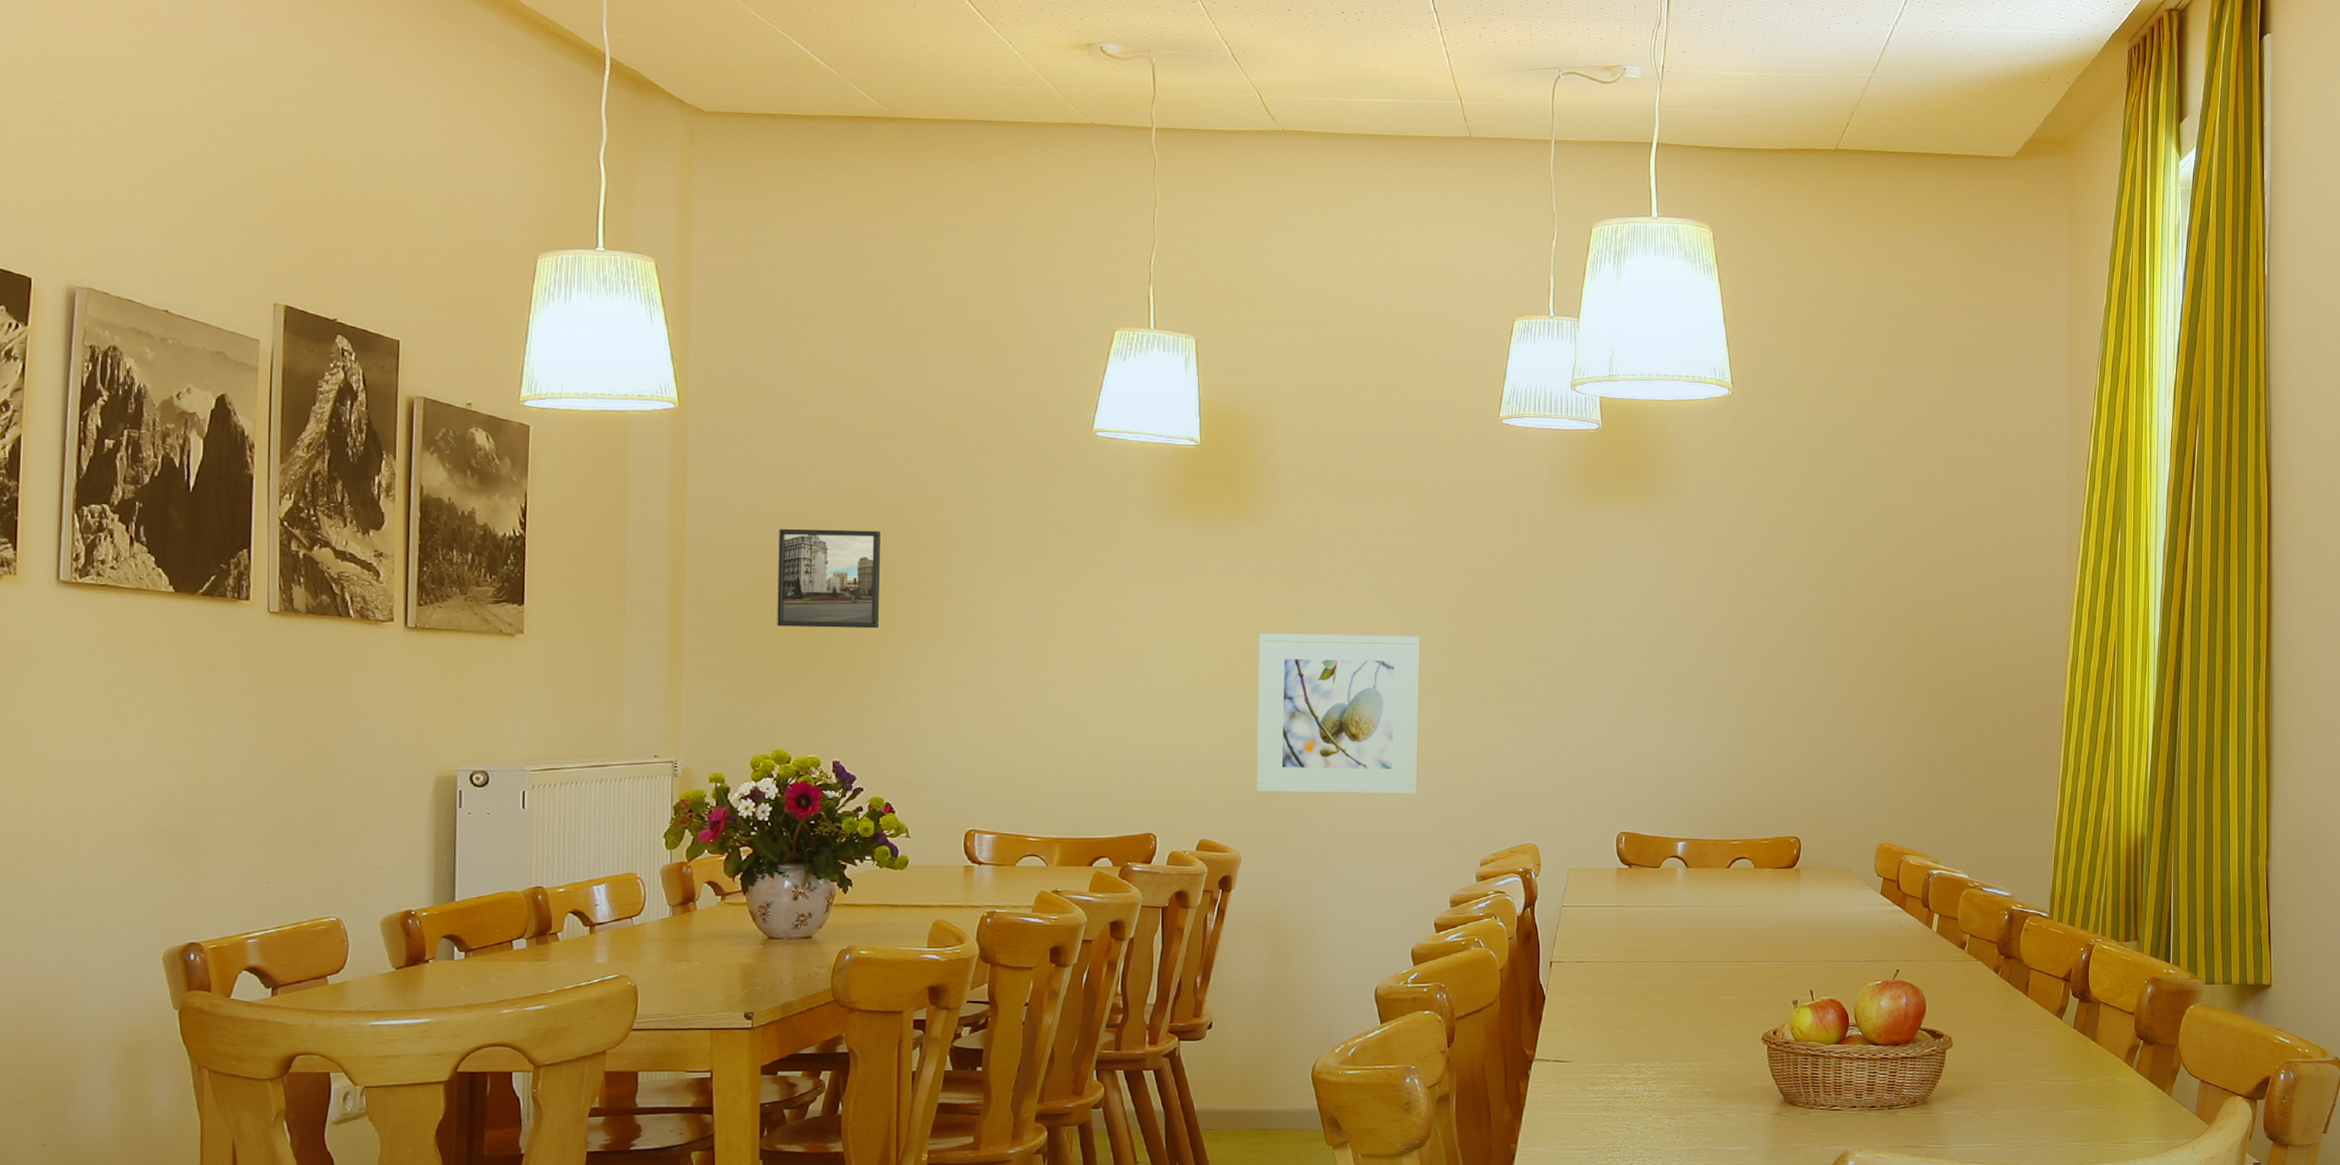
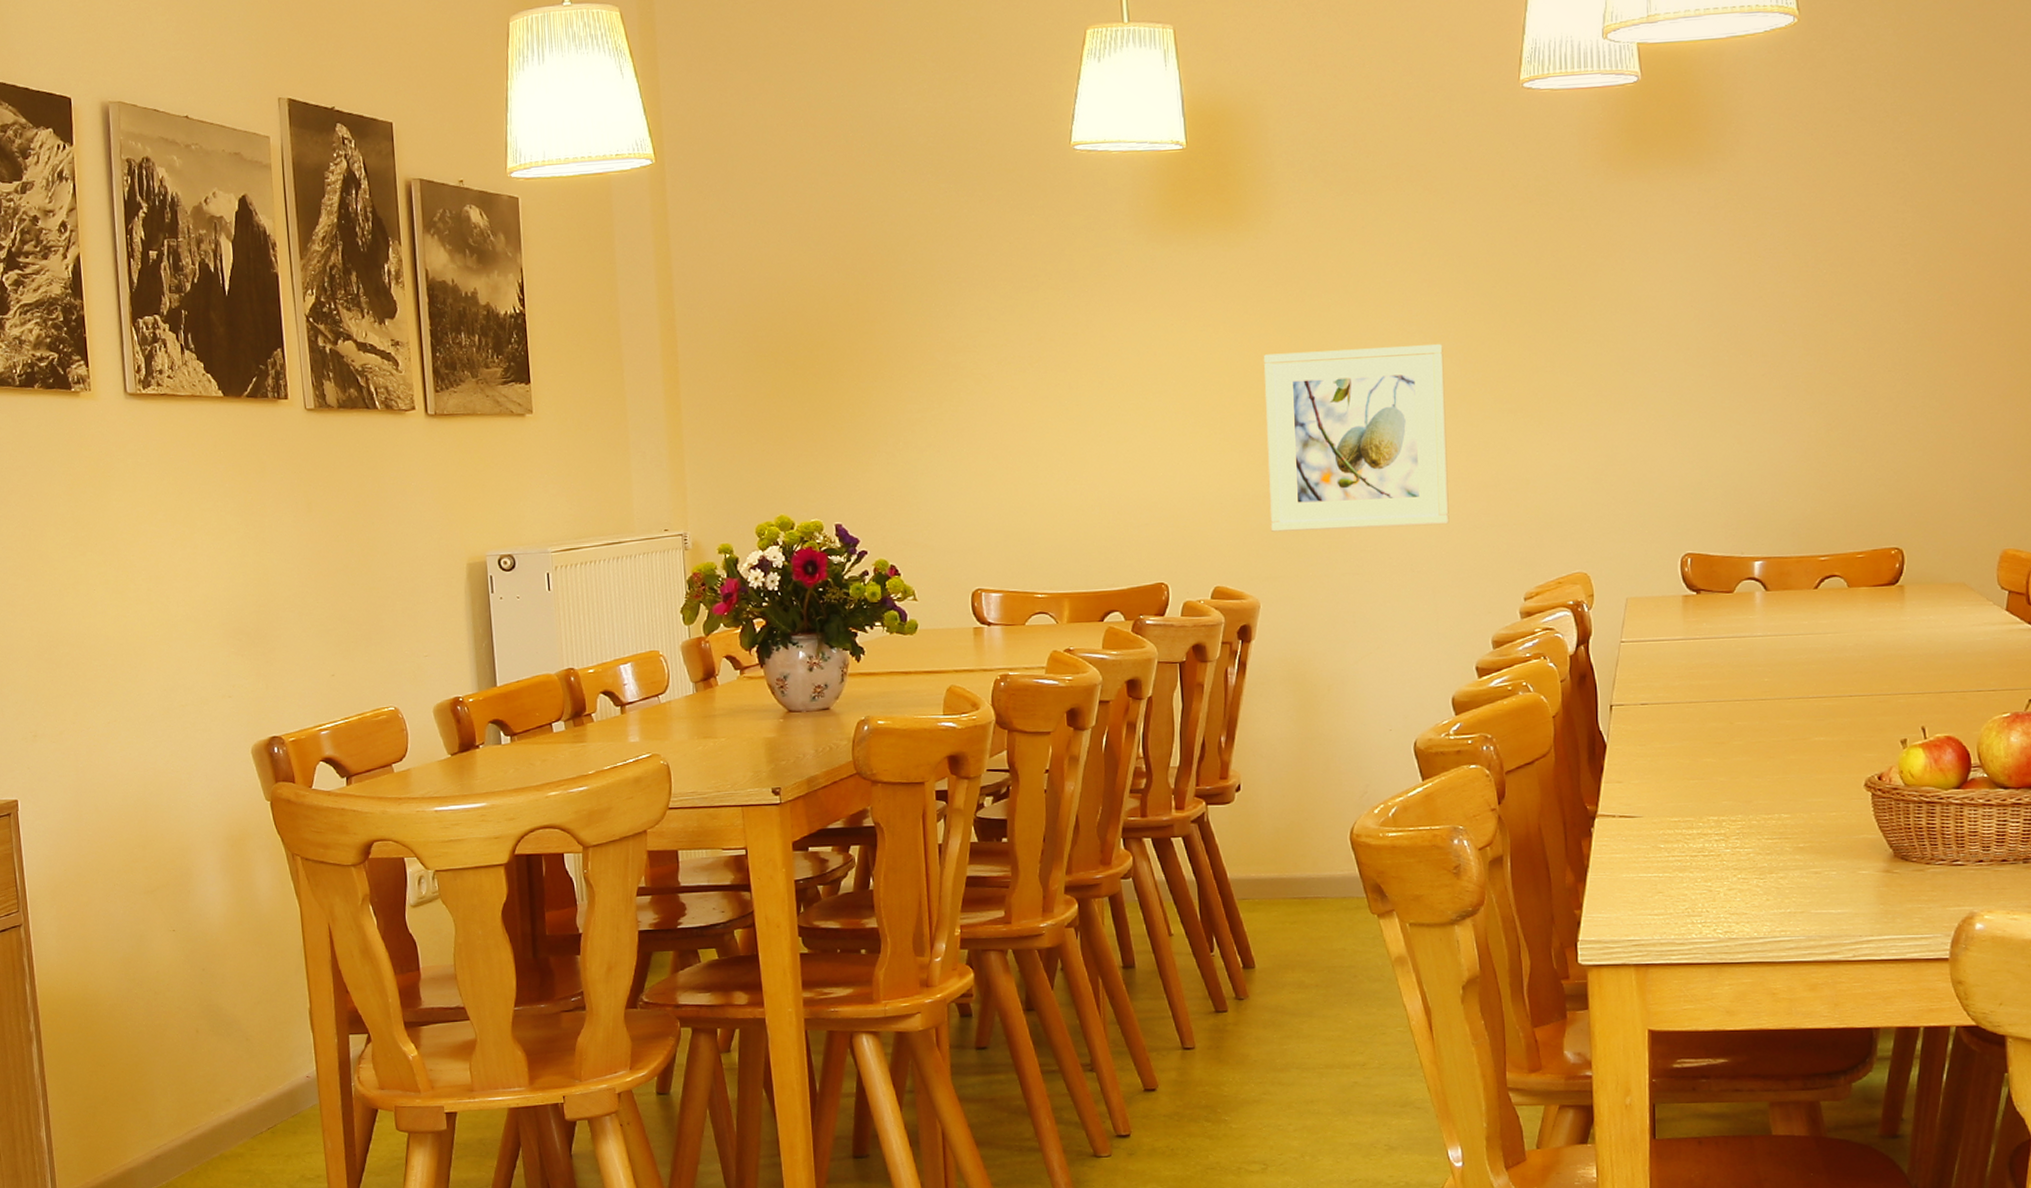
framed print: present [777,528,880,629] -> none [763,276,870,387]

